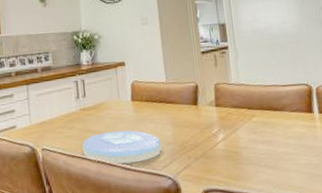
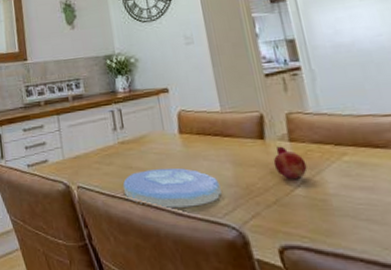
fruit: none [202,110,227,137] -> present [273,146,308,180]

